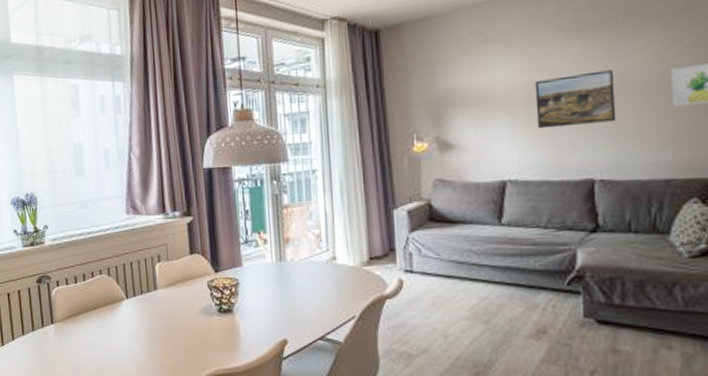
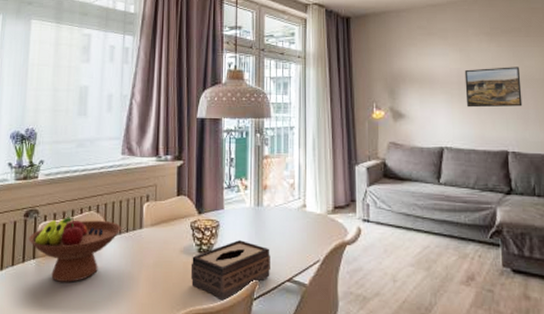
fruit bowl: none [44,281,135,346] -> present [28,217,121,282]
tissue box: none [211,298,300,360] -> present [190,240,270,300]

